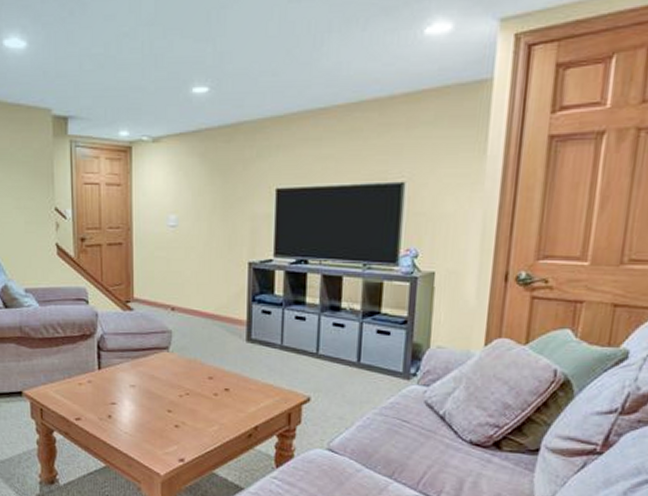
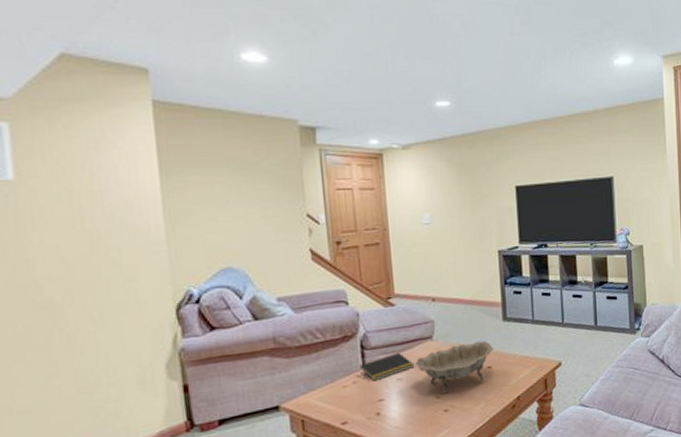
notepad: none [94,358,148,384] -> present [358,352,415,381]
decorative bowl: none [148,360,234,409] -> present [414,340,495,394]

